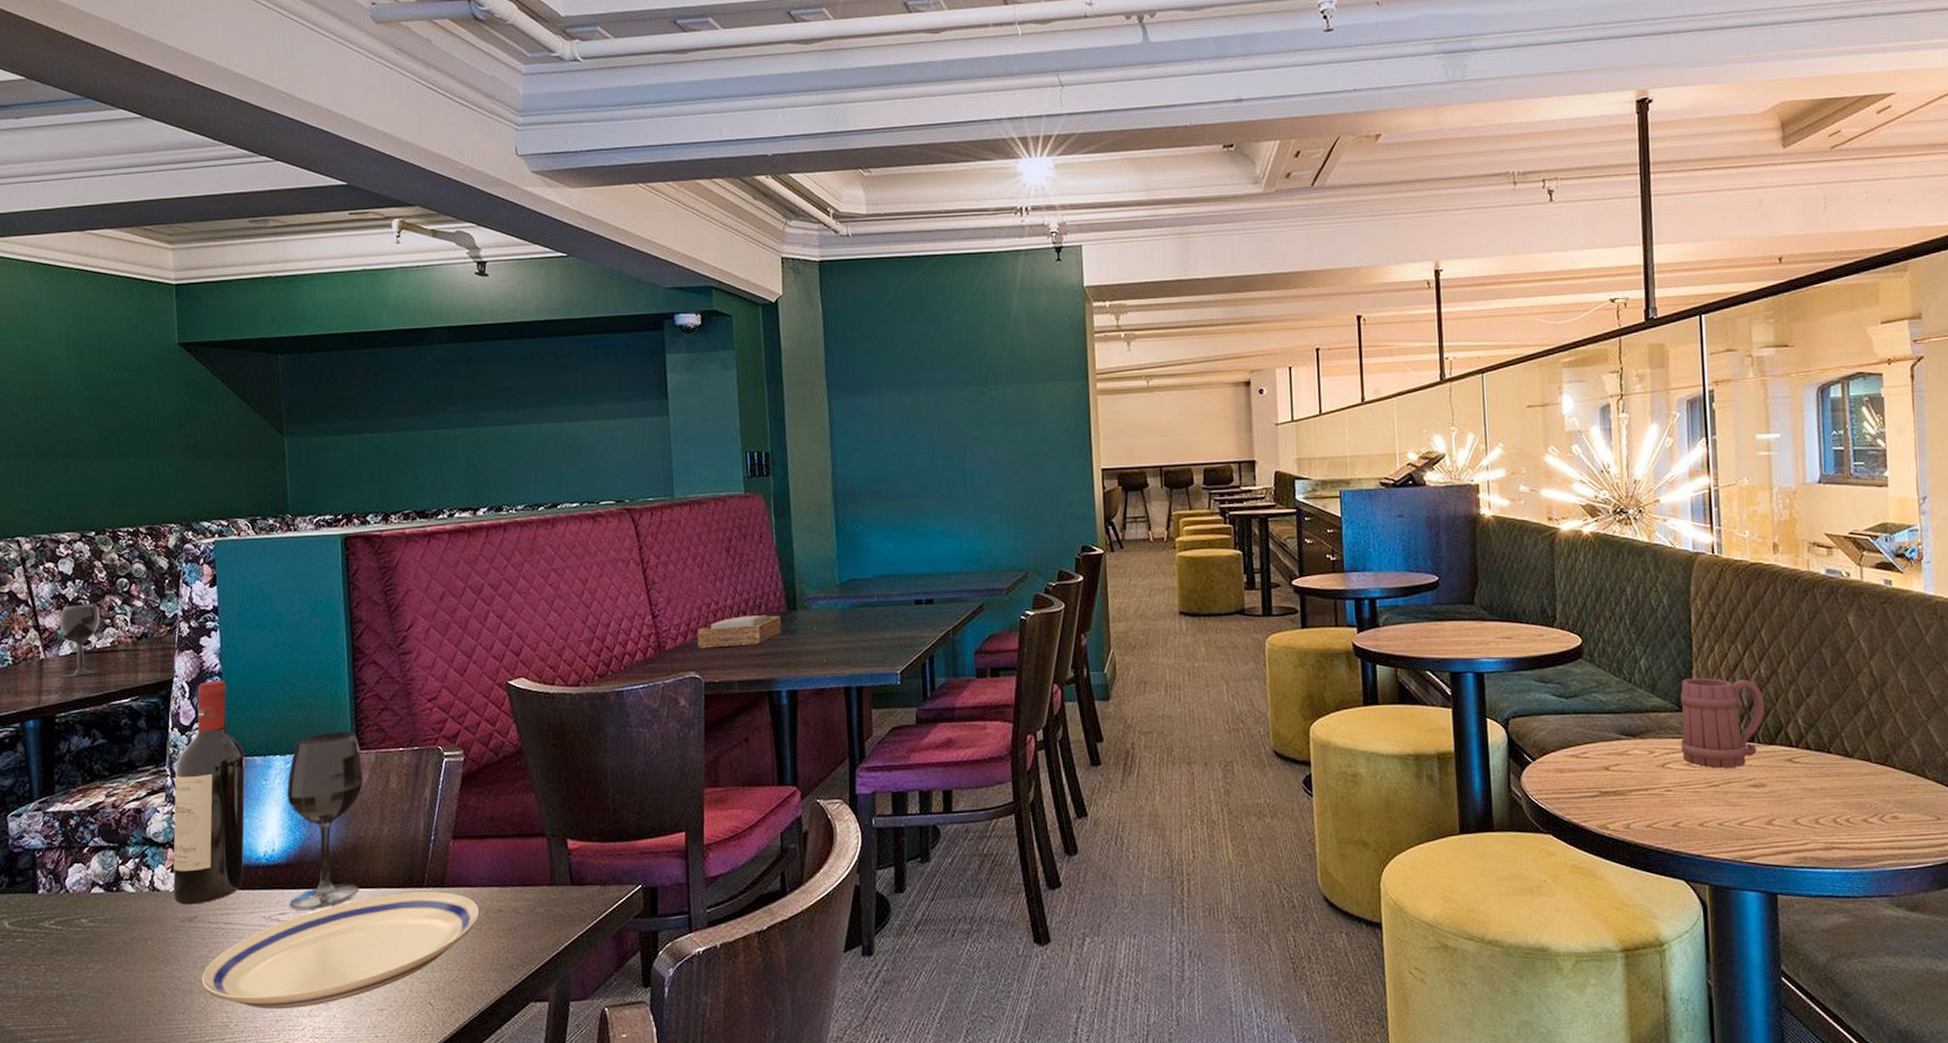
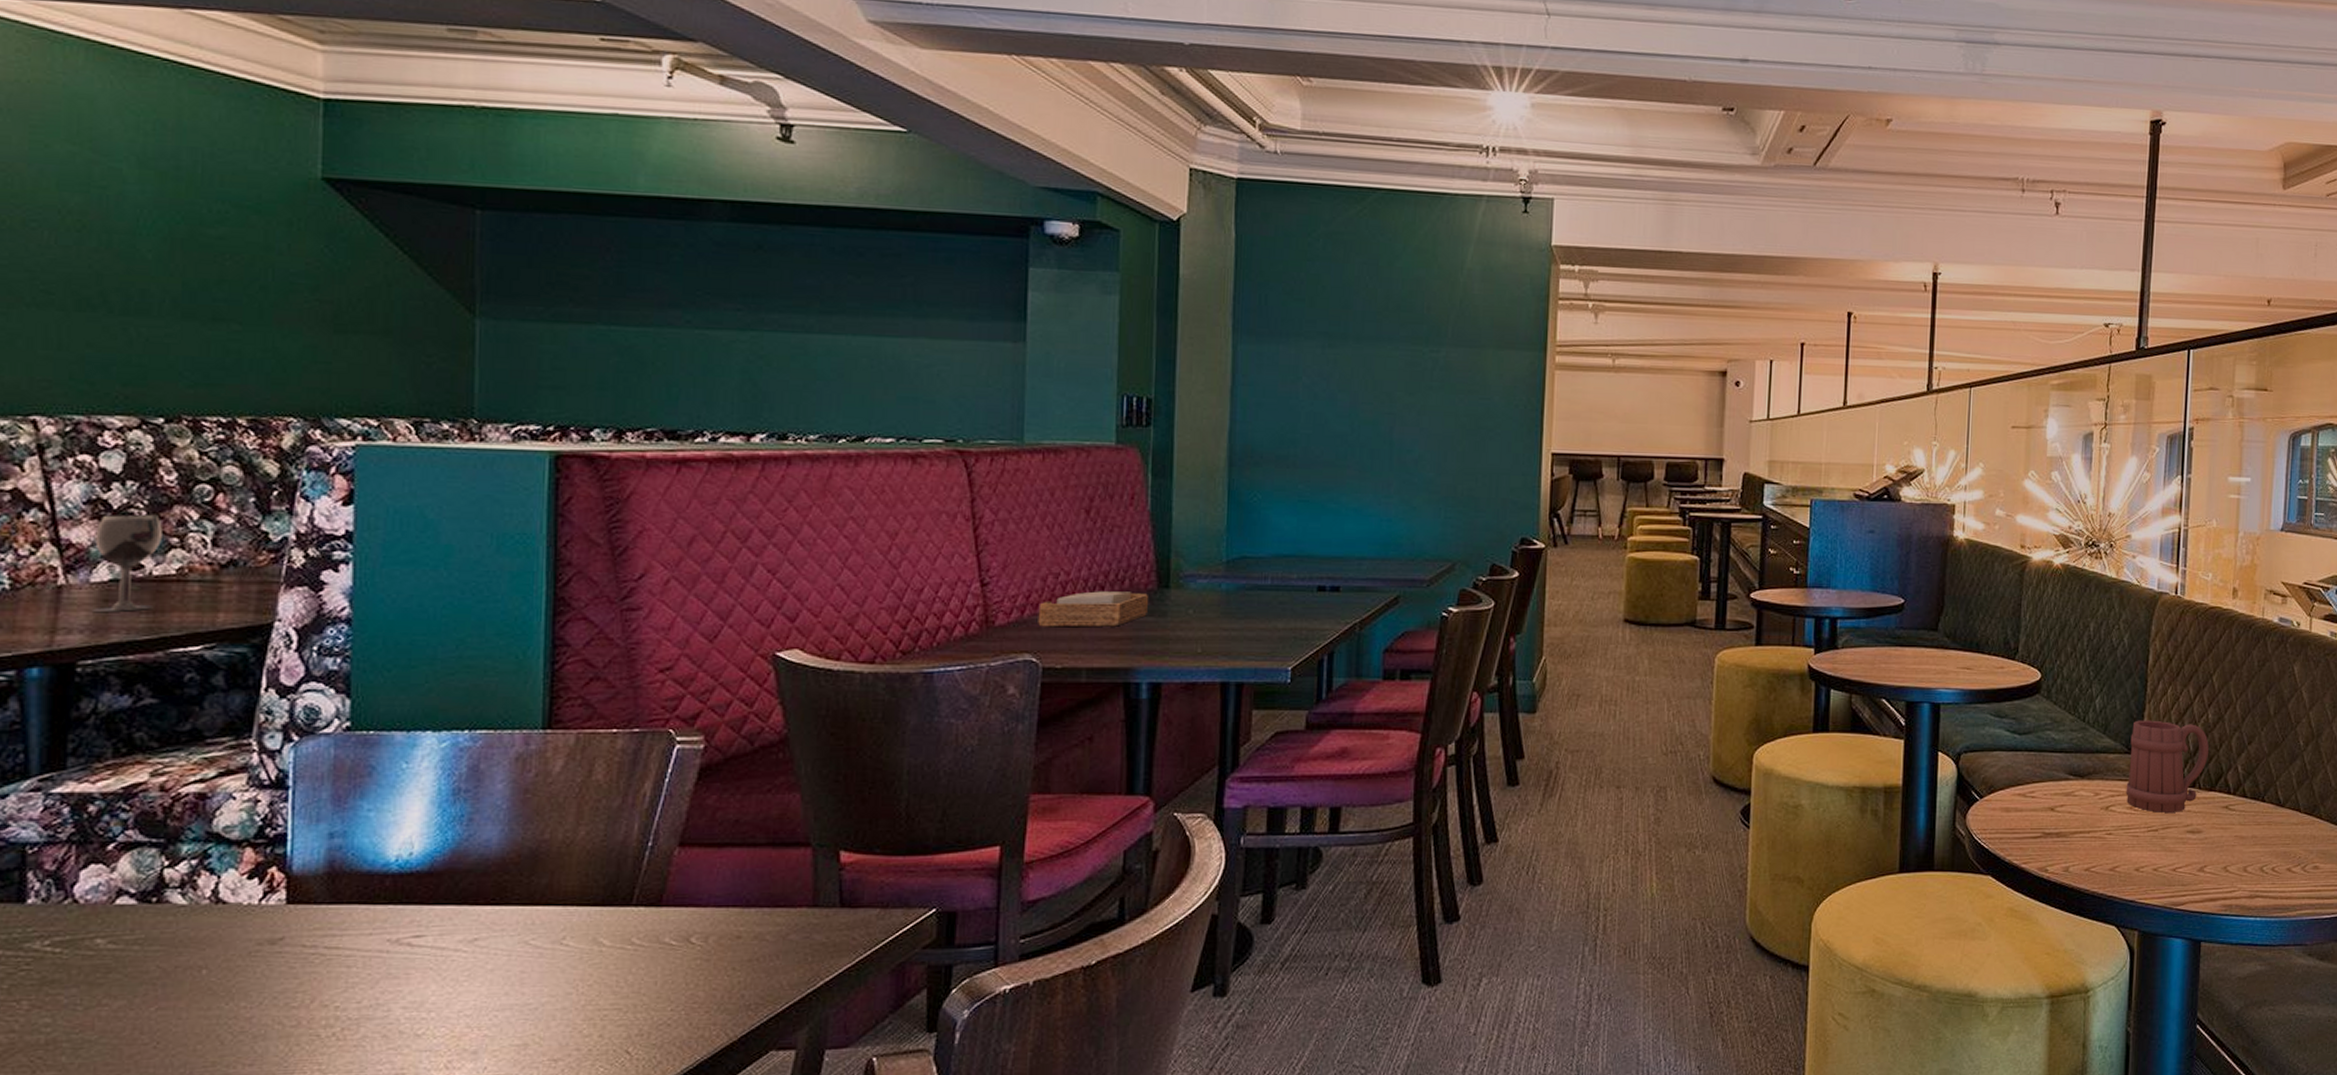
wine bottle: present [173,680,246,905] -> none [249,629,378,923]
plate: present [201,891,480,1009] -> none [283,912,709,1060]
wine glass: present [287,731,363,911] -> none [428,704,555,933]

